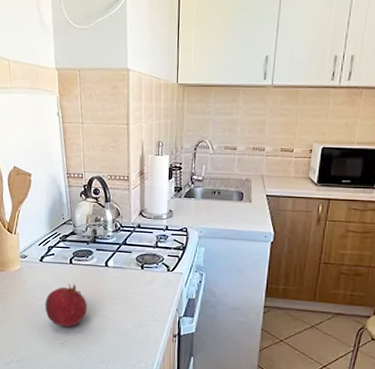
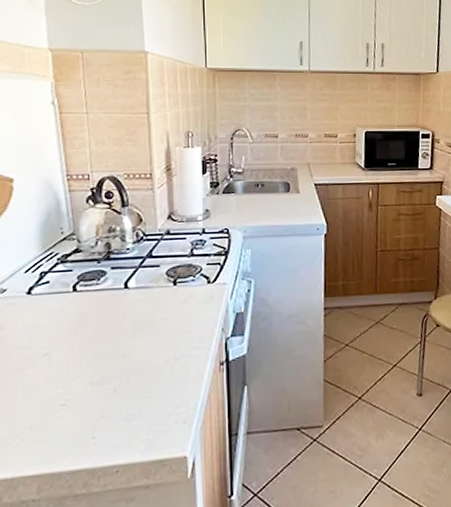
fruit: present [45,283,88,328] -> none [35,317,101,382]

